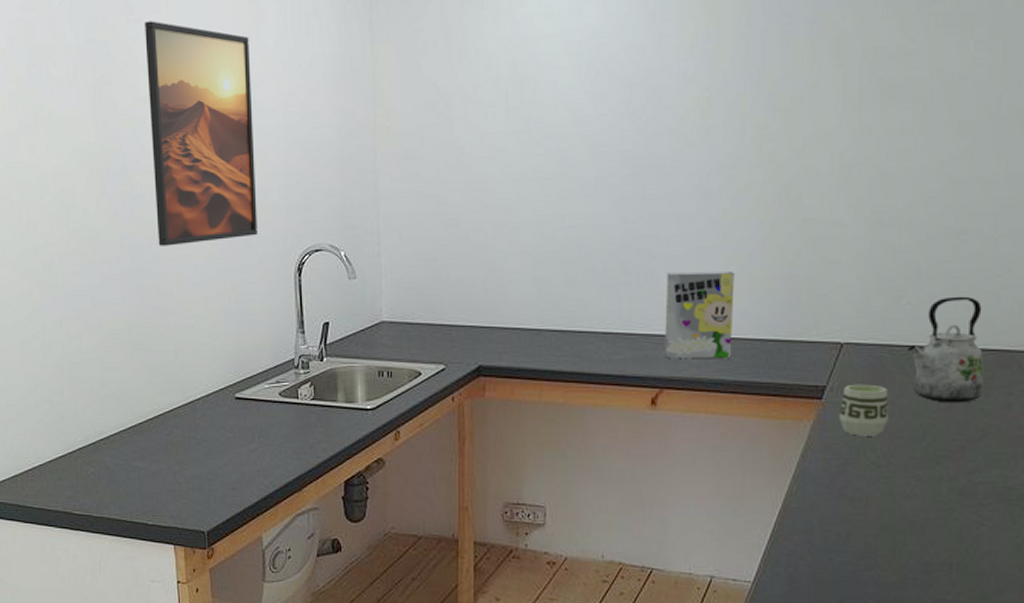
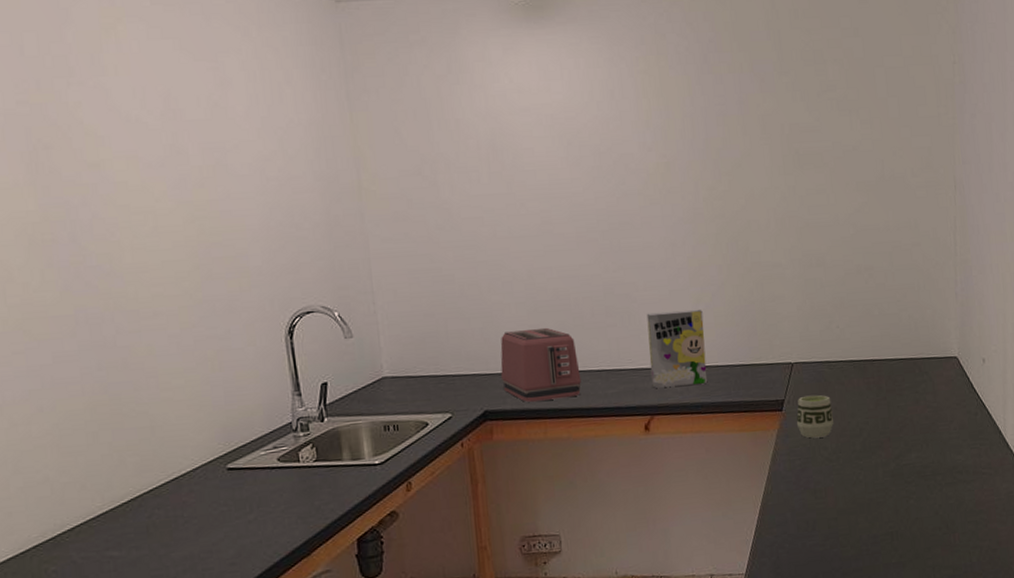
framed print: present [145,21,257,246] -> none [90,84,240,318]
toaster: none [499,281,584,360] -> present [500,327,582,402]
kettle: present [907,296,984,403] -> none [840,318,899,405]

